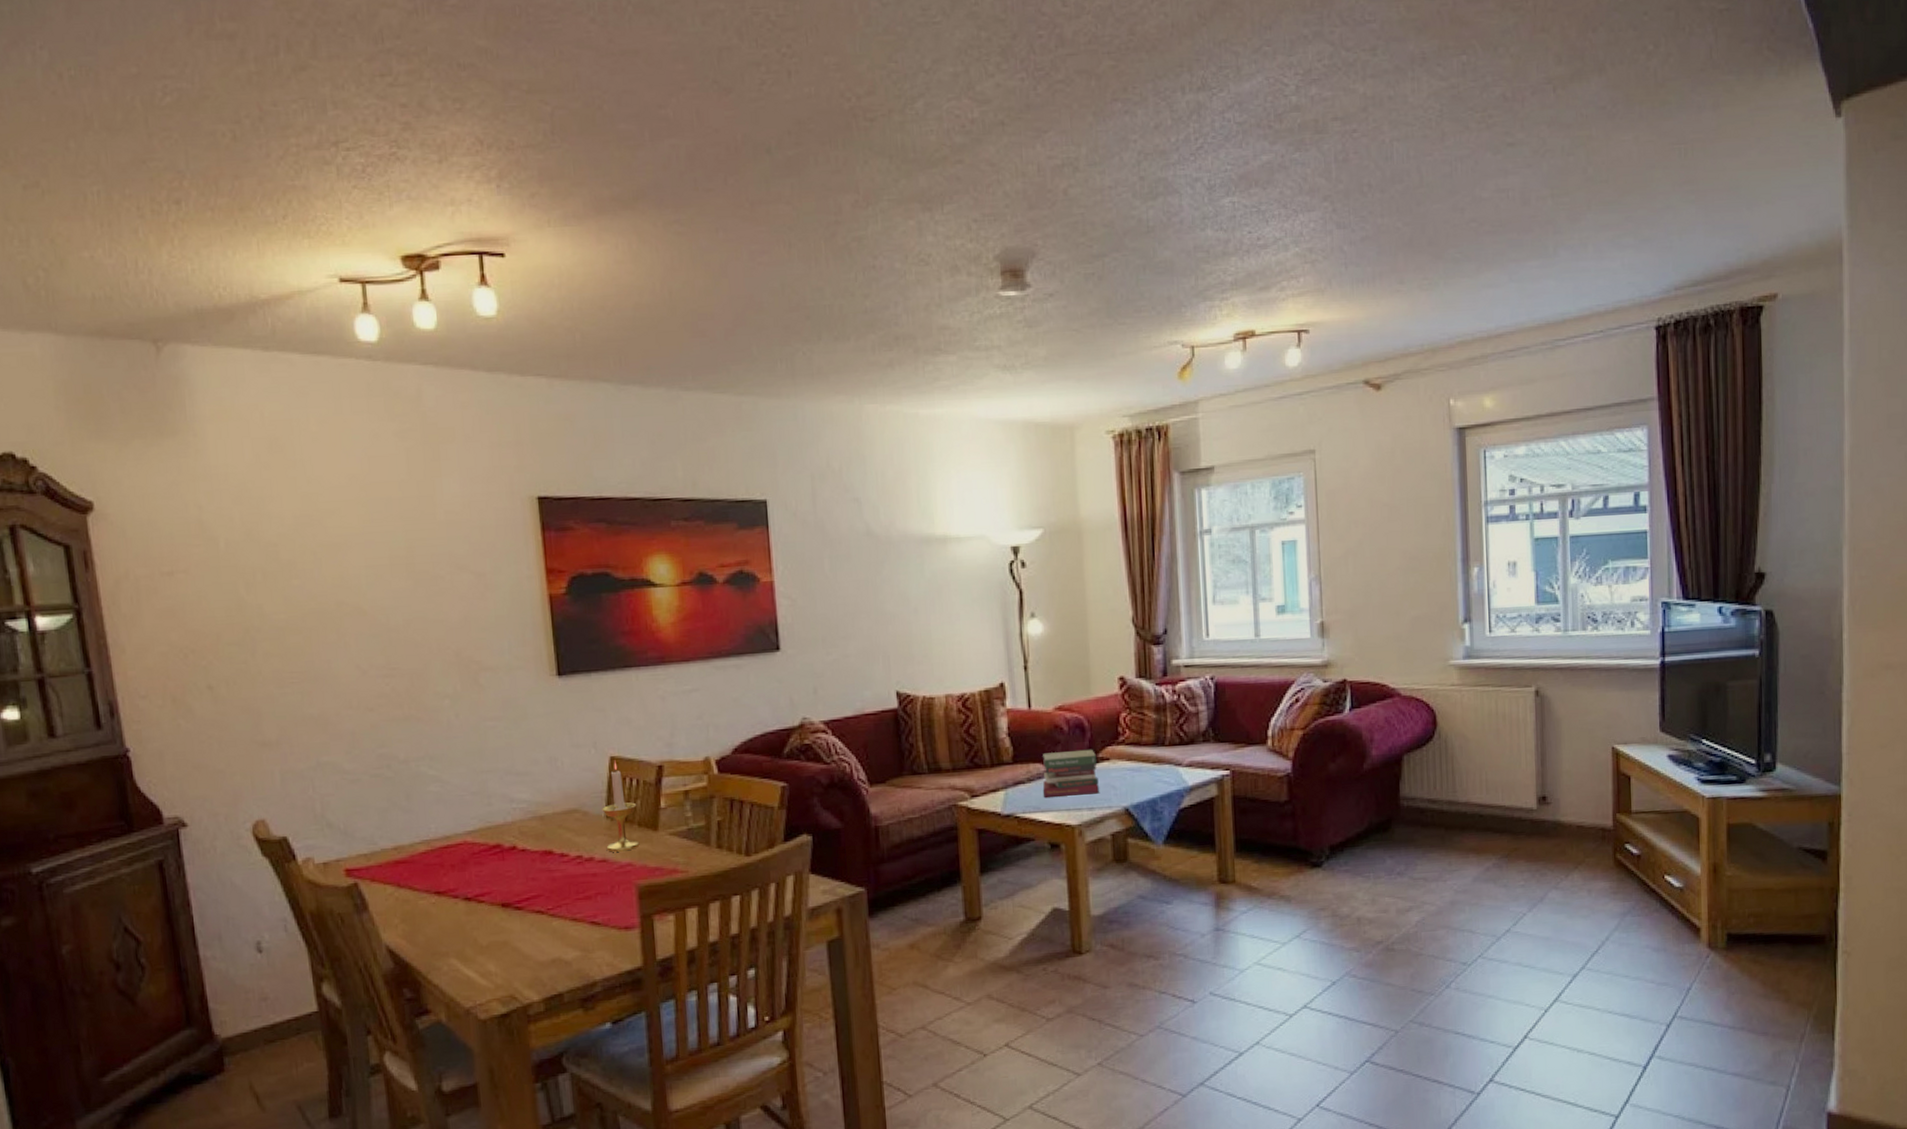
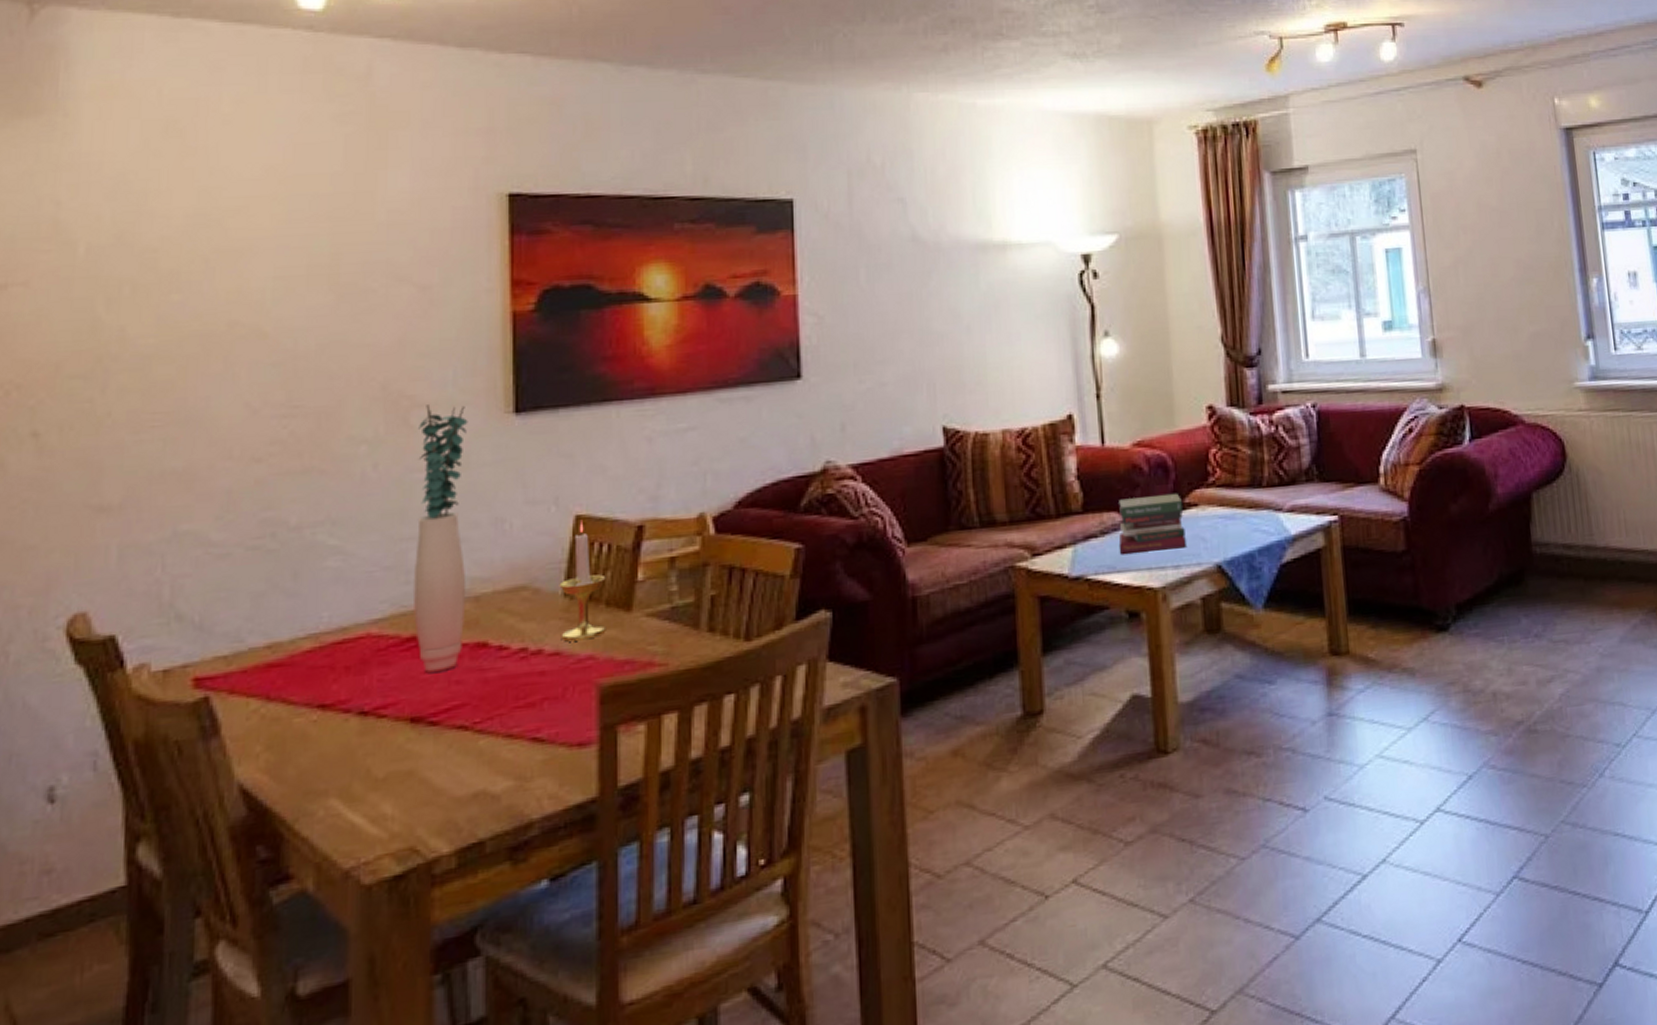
vase: none [486,668,535,872] -> present [412,405,468,674]

